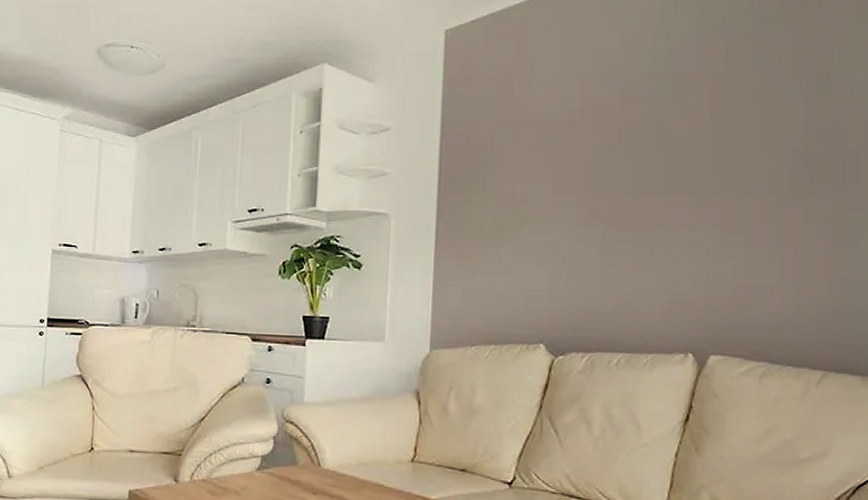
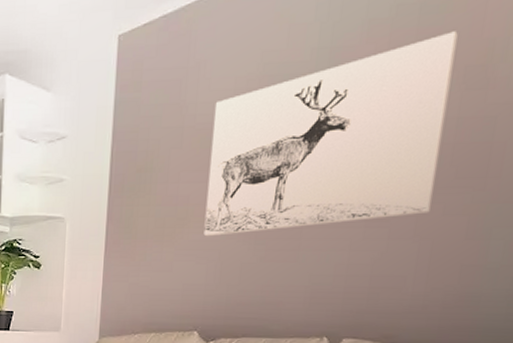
wall art: none [545,40,795,239] -> present [203,31,458,237]

